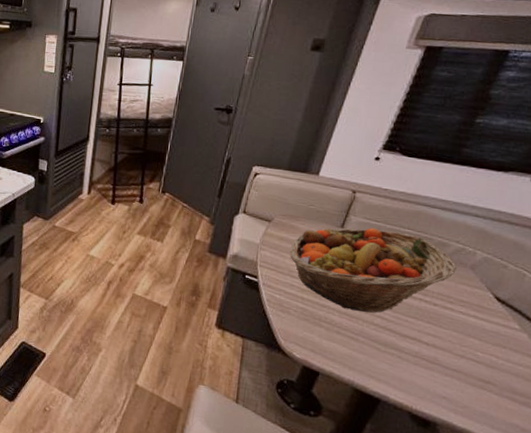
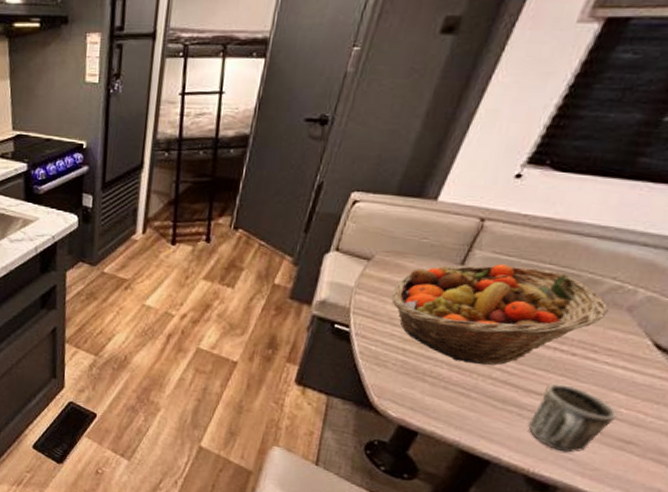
mug: none [407,330,475,392] -> present [528,383,618,453]

